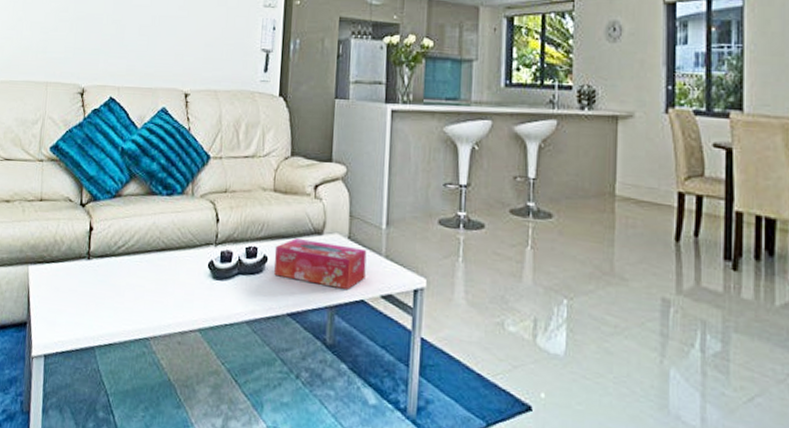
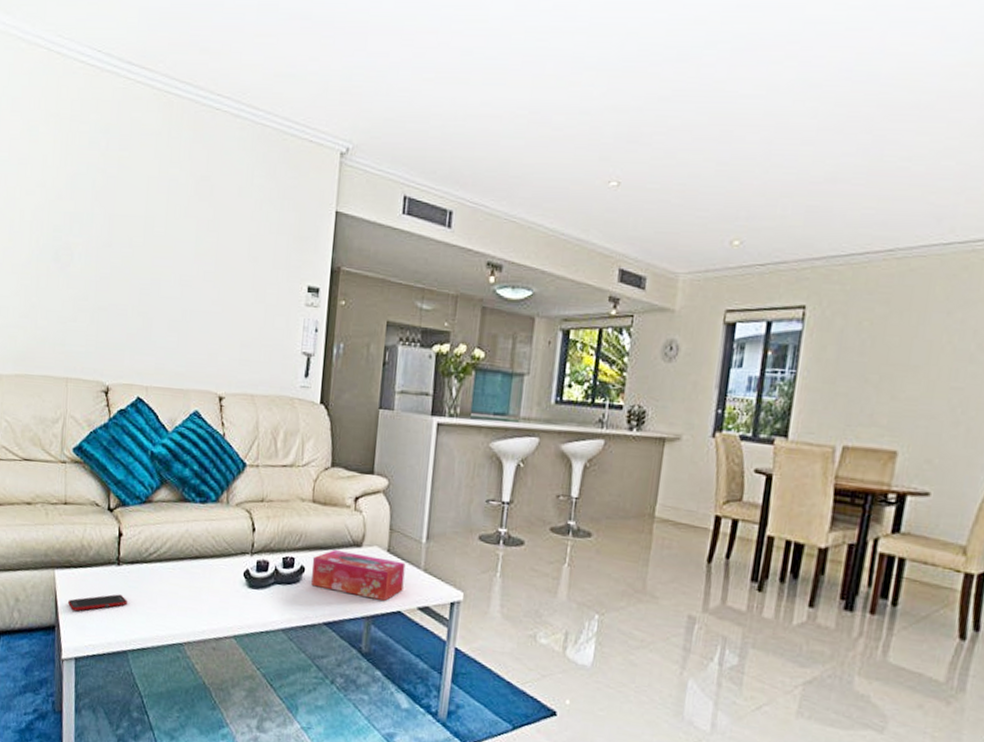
cell phone: none [40,288,96,307] -> present [68,594,127,612]

